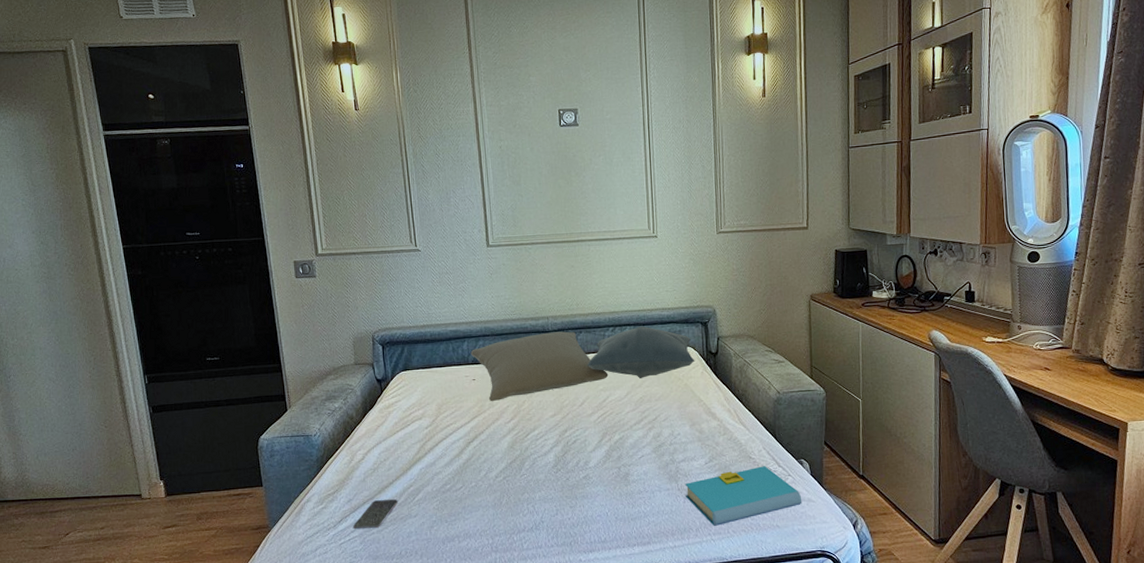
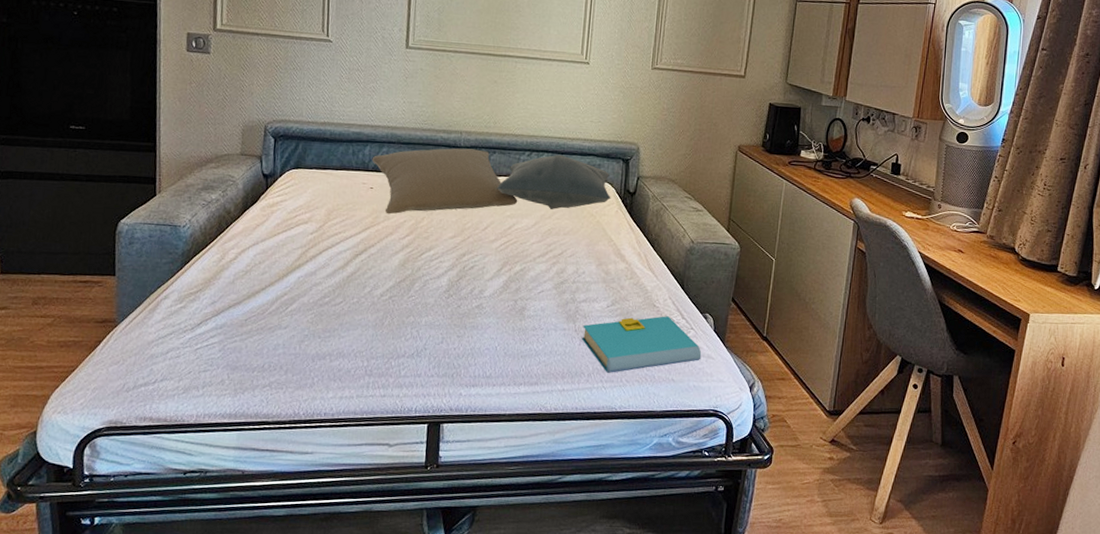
smartphone: present [353,499,398,529] -> none [213,305,268,336]

